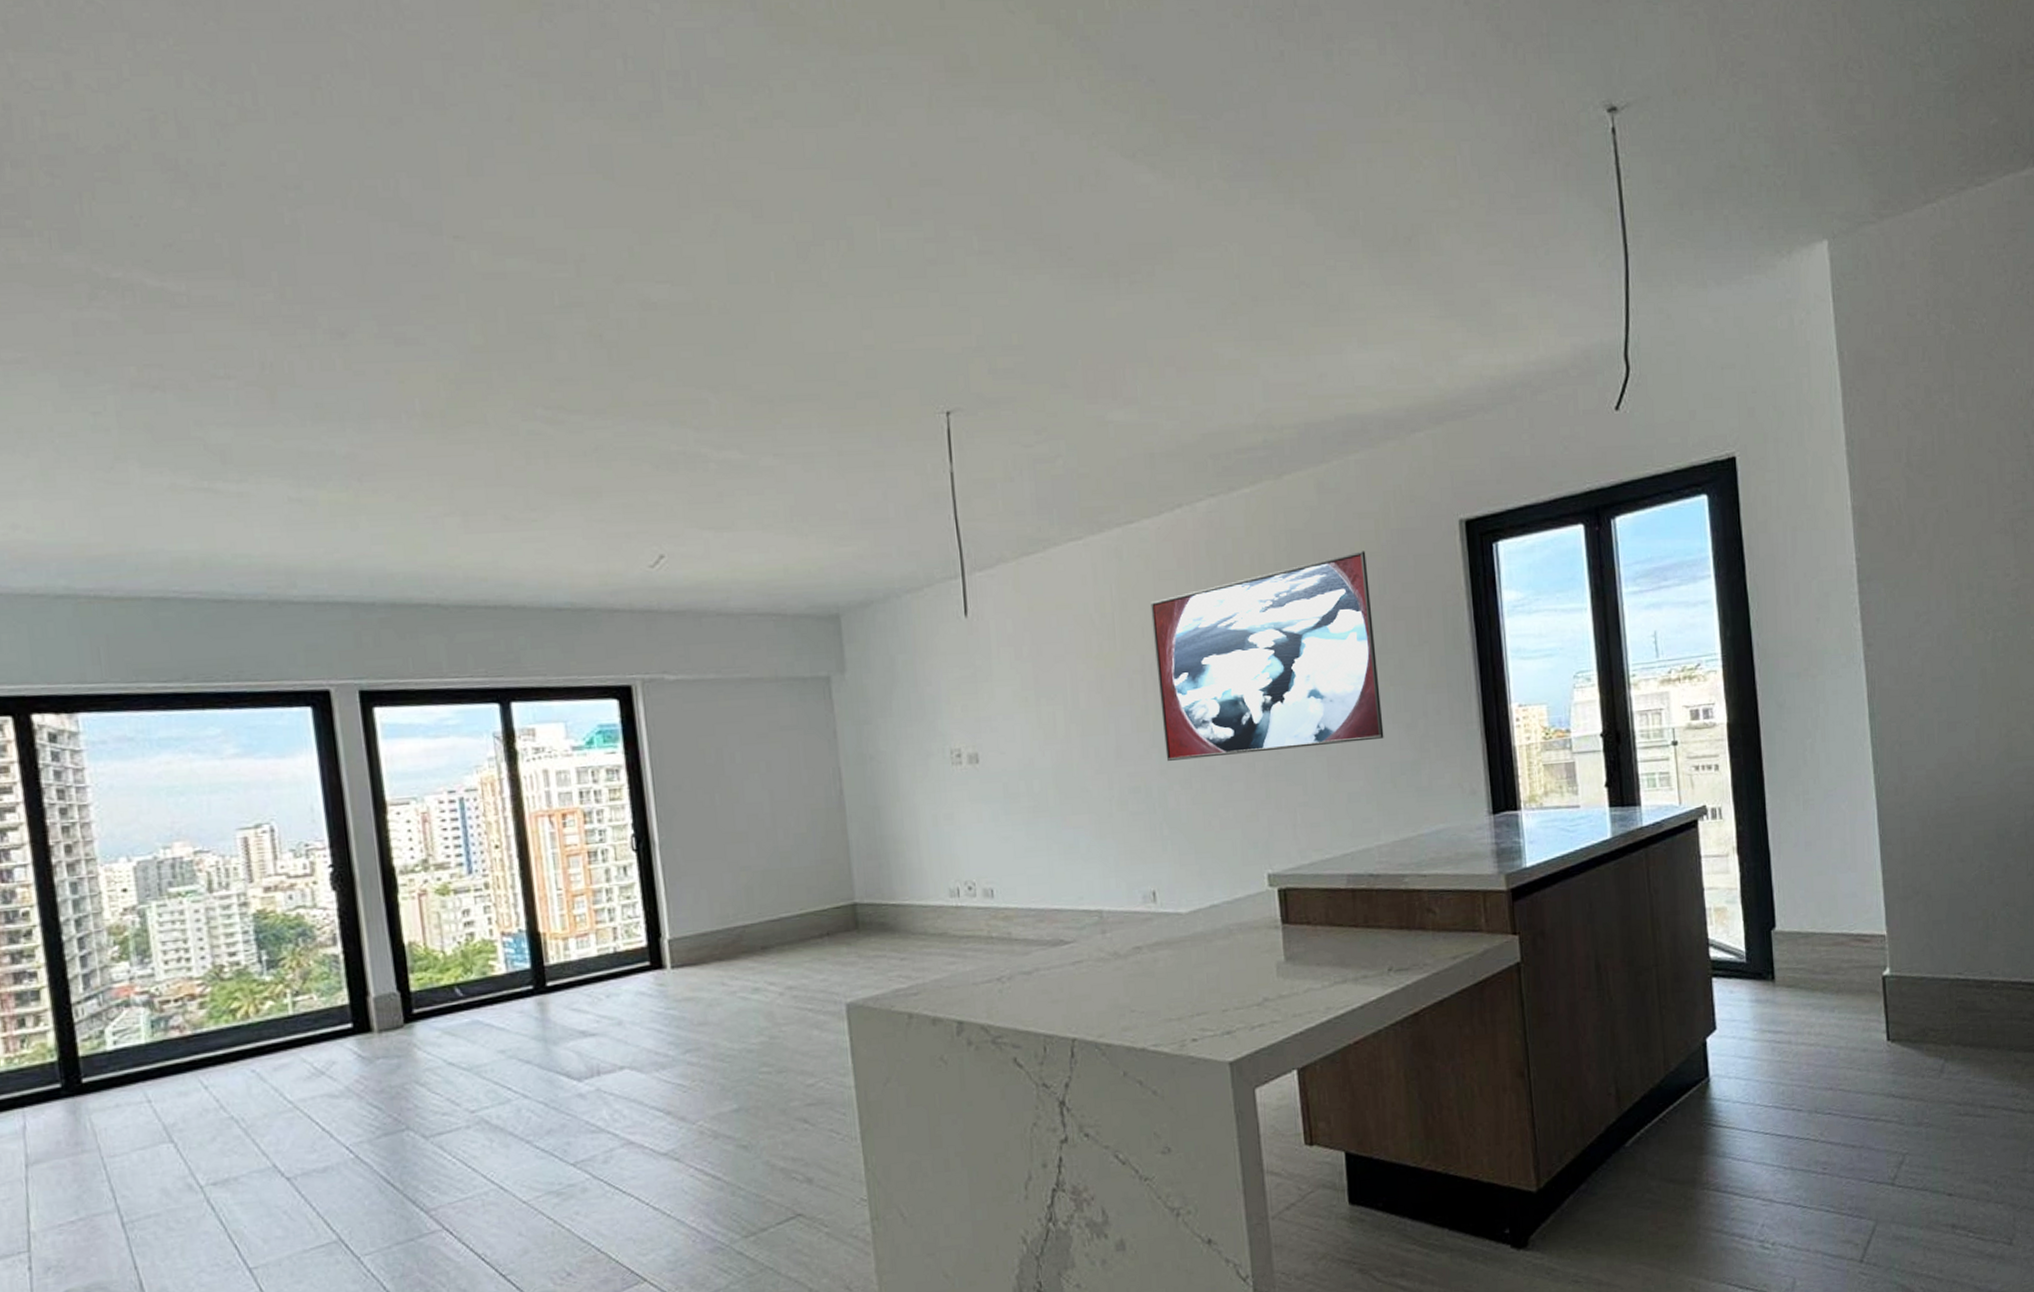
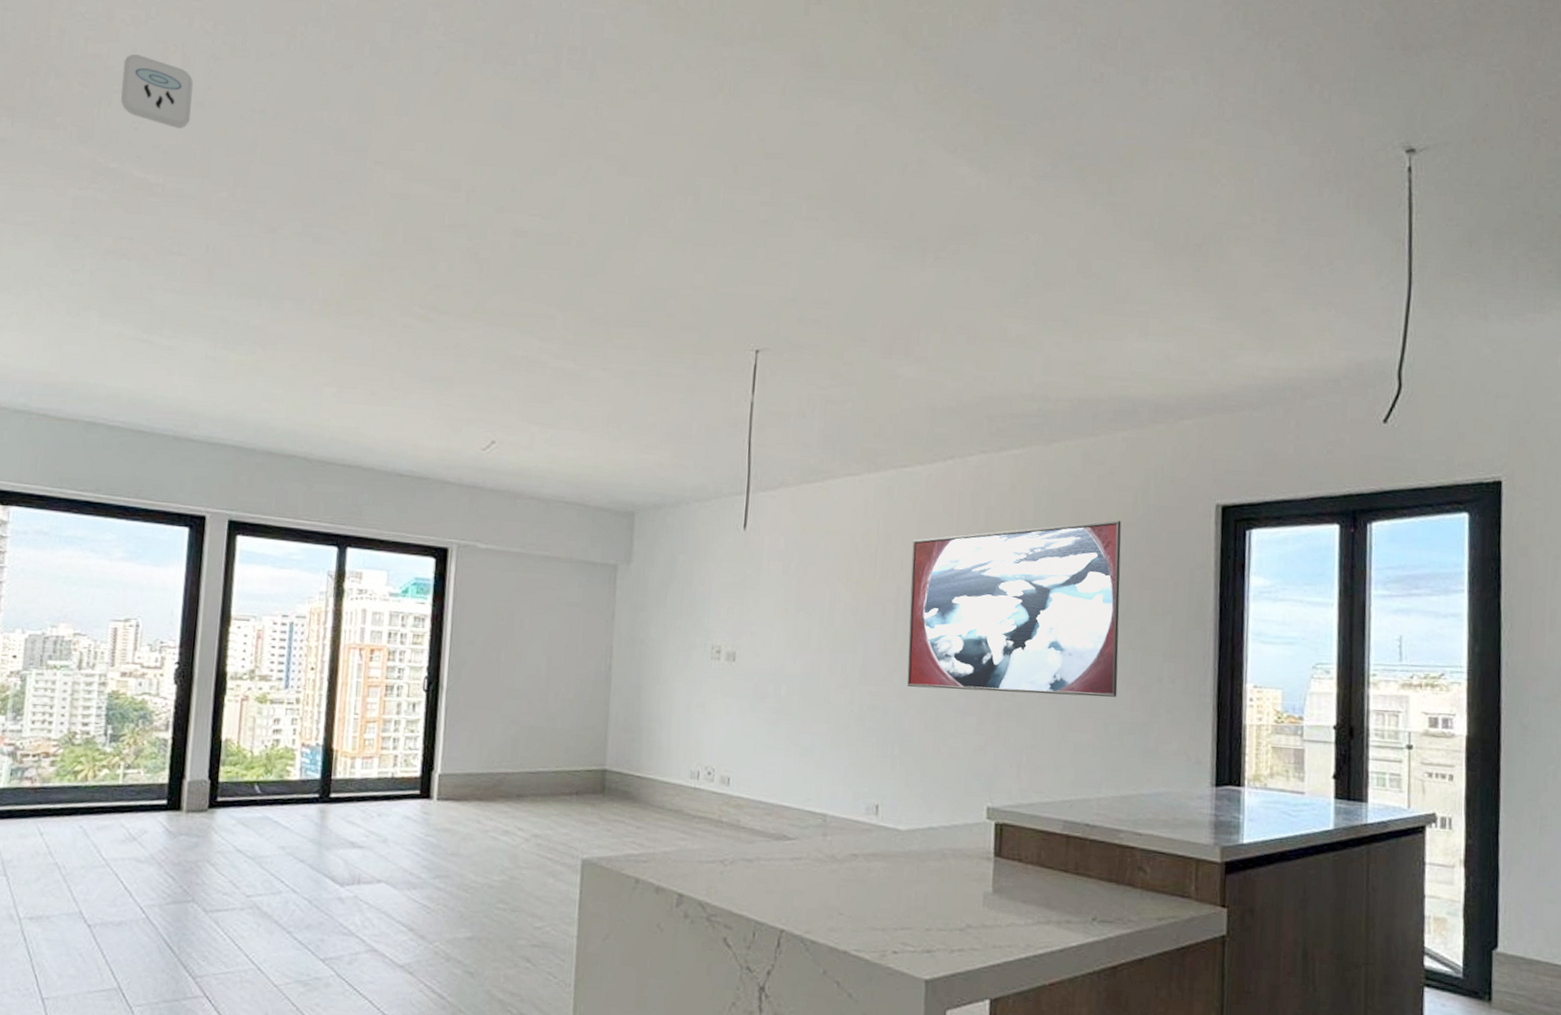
smoke detector: none [100,128,207,219] -> present [120,53,194,129]

